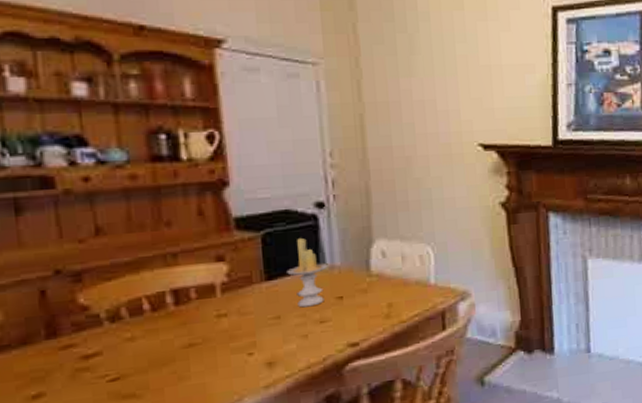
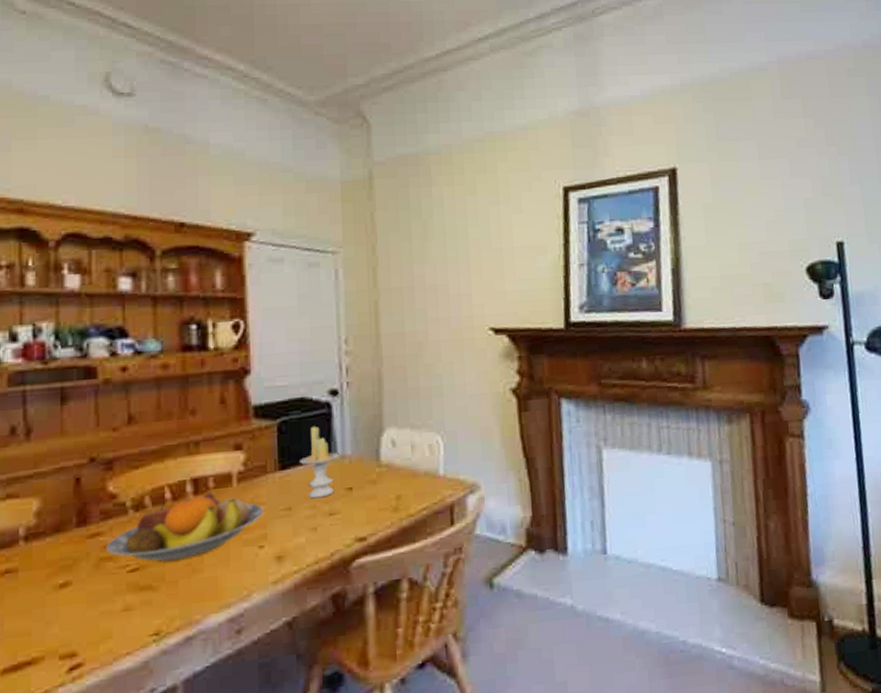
fruit bowl: none [81,303,251,371] -> present [106,492,264,562]

